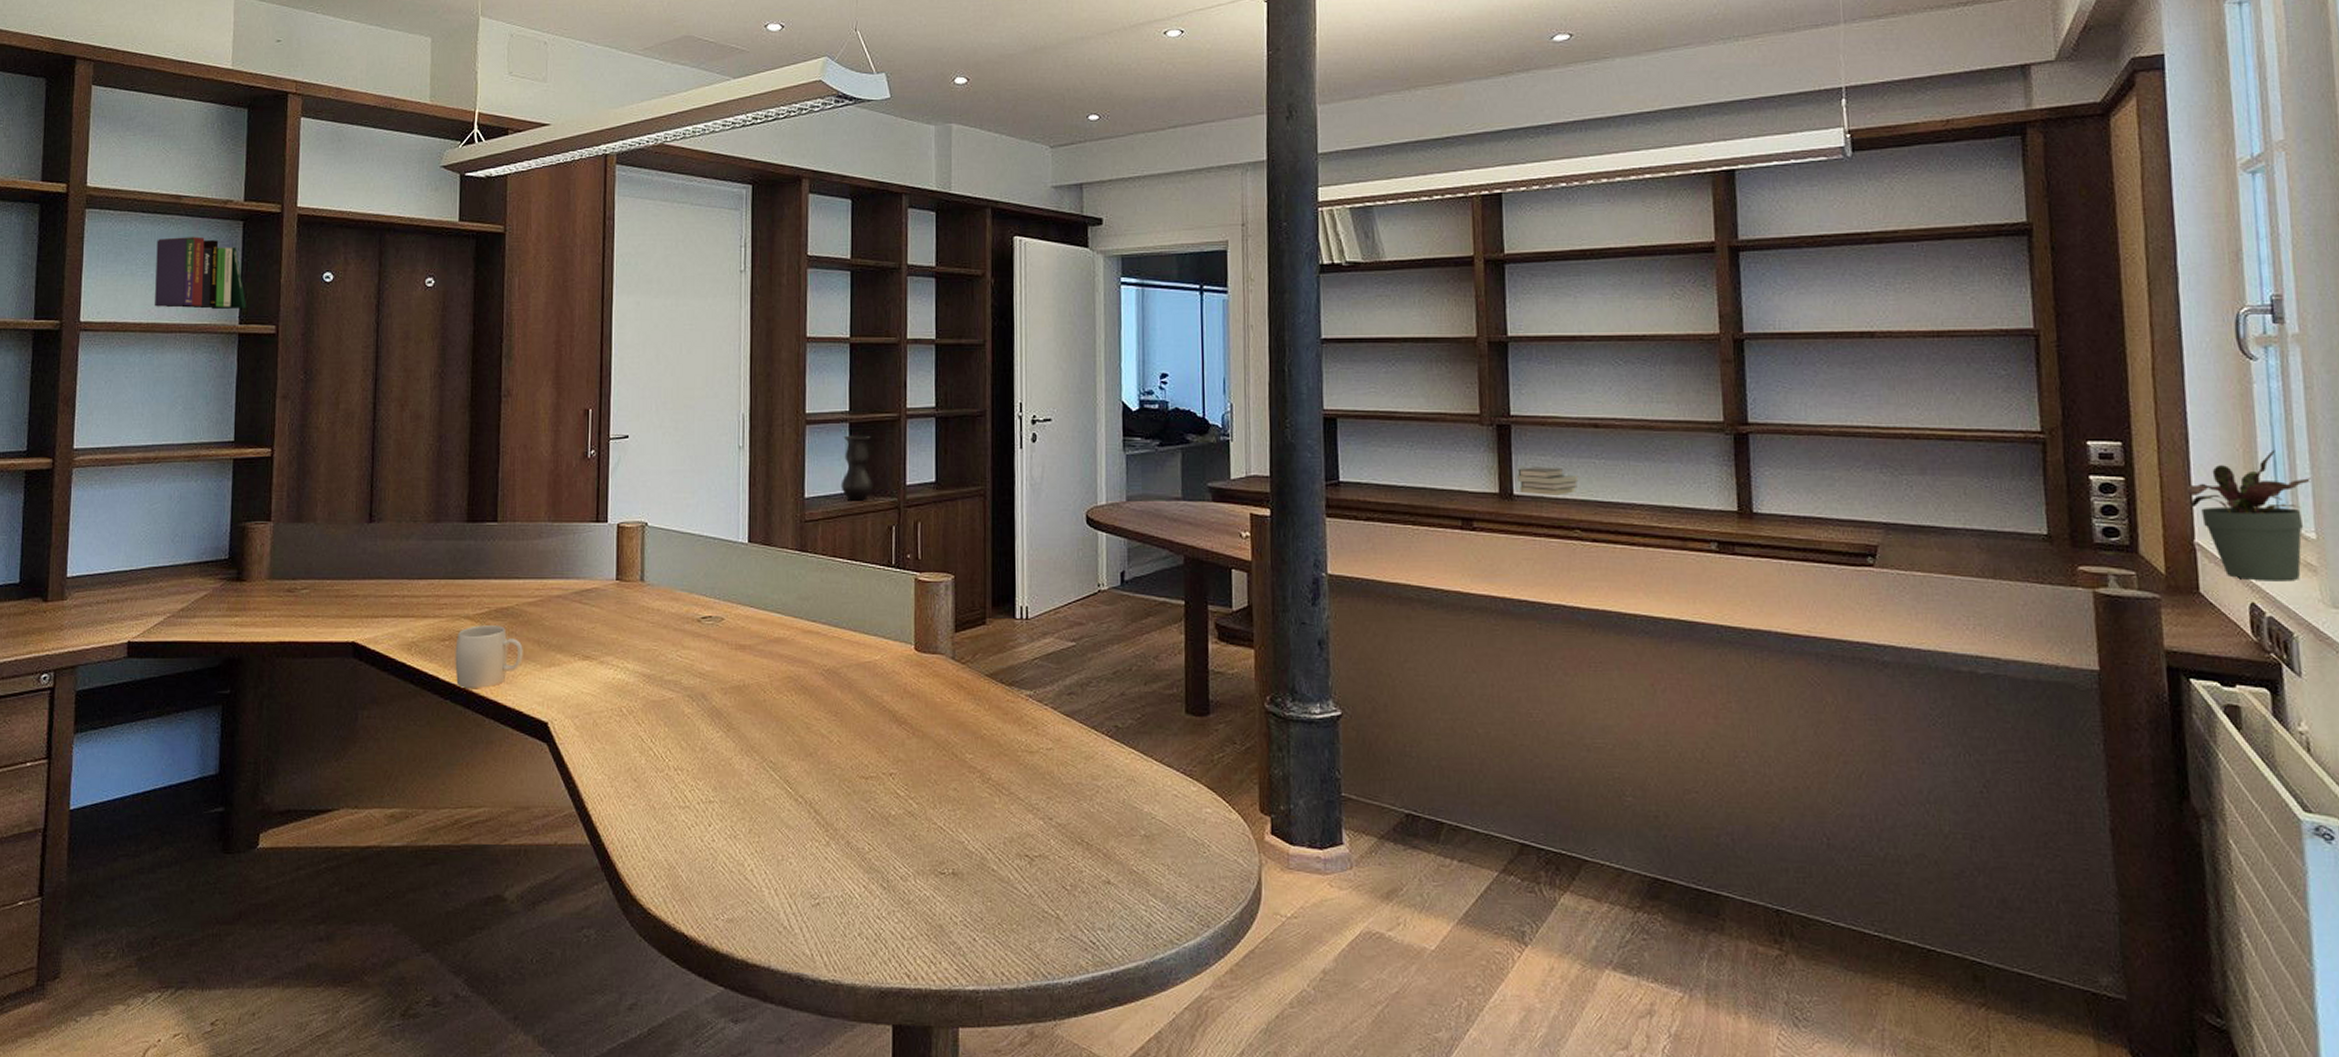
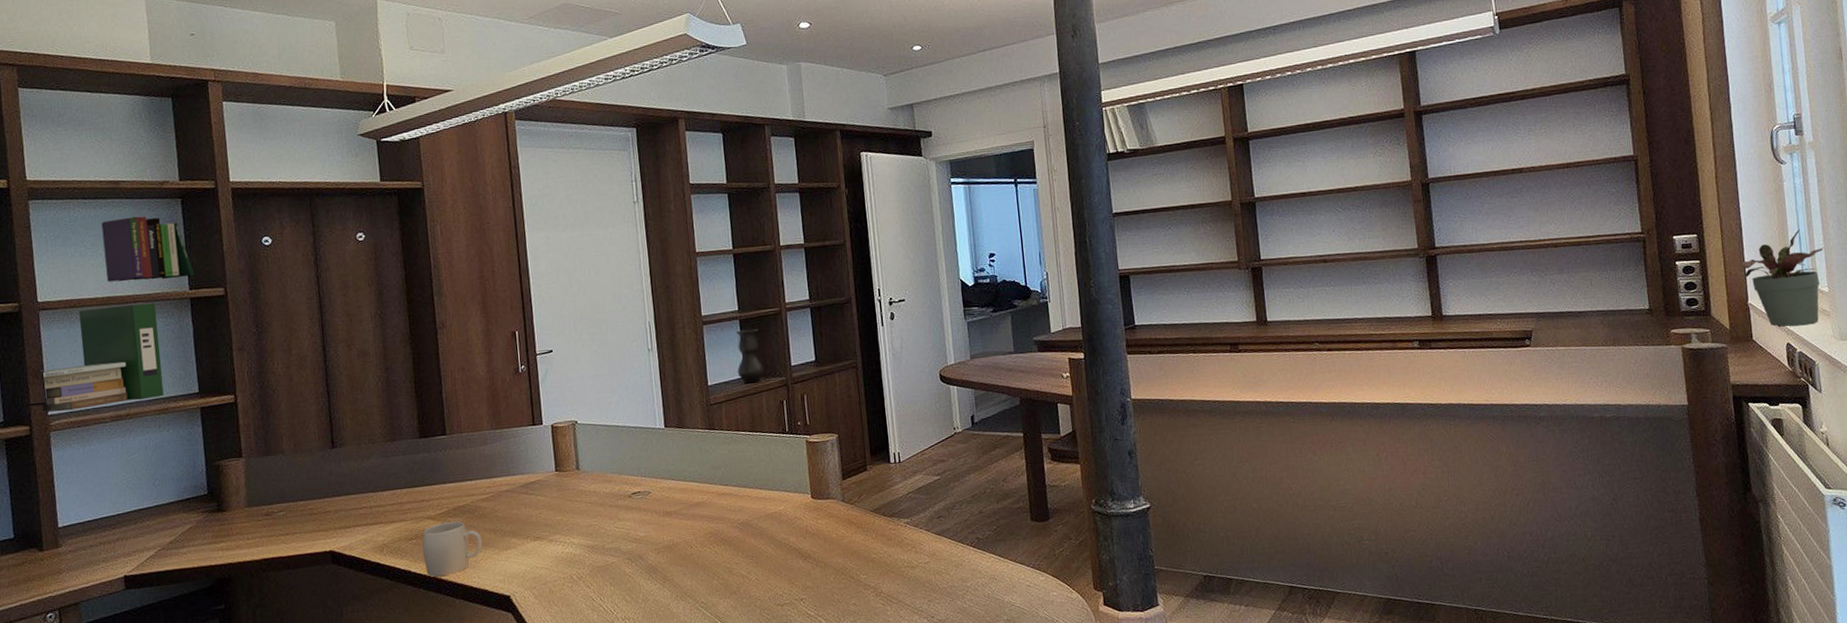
books: none [51,397,162,446] -> present [24,361,128,412]
binder: none [118,334,201,443] -> present [79,303,164,400]
books: present [1517,467,1579,495] -> none [1269,296,1315,320]

